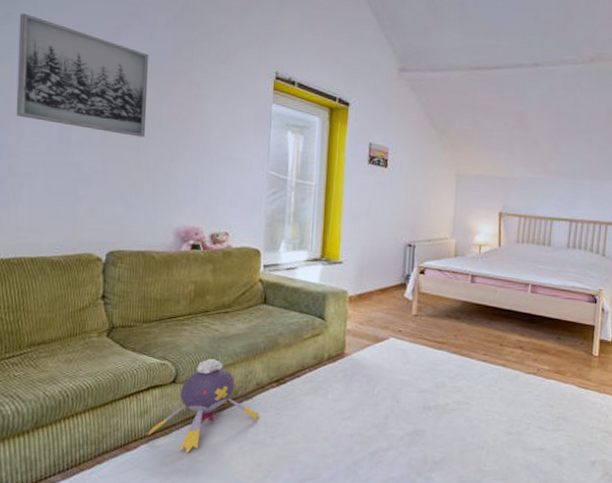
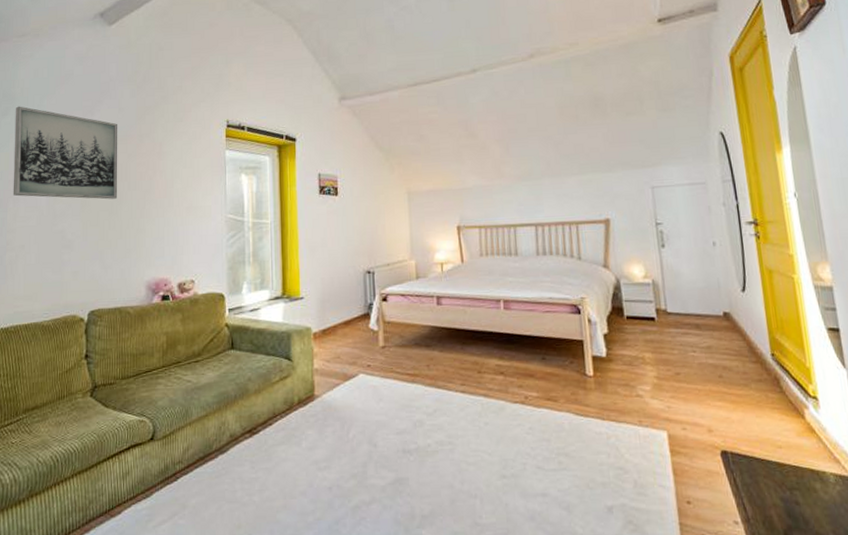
plush toy: present [148,359,259,453] -> none [130,412,235,517]

